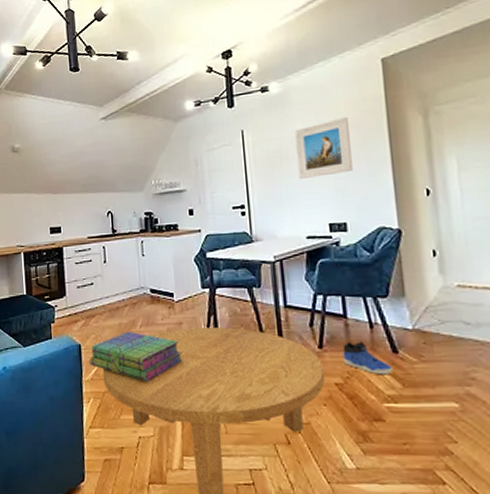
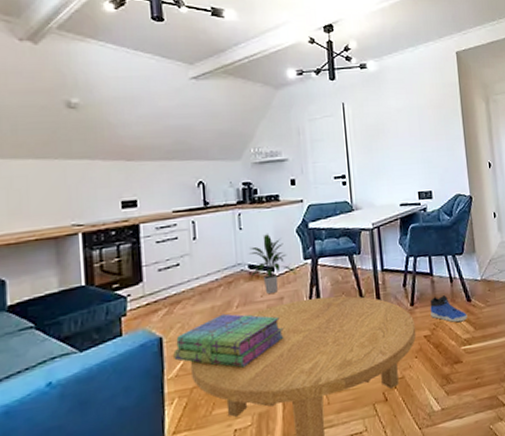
indoor plant: none [150,260,194,317] -> present [248,233,296,294]
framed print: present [295,116,353,179] -> none [389,98,436,151]

